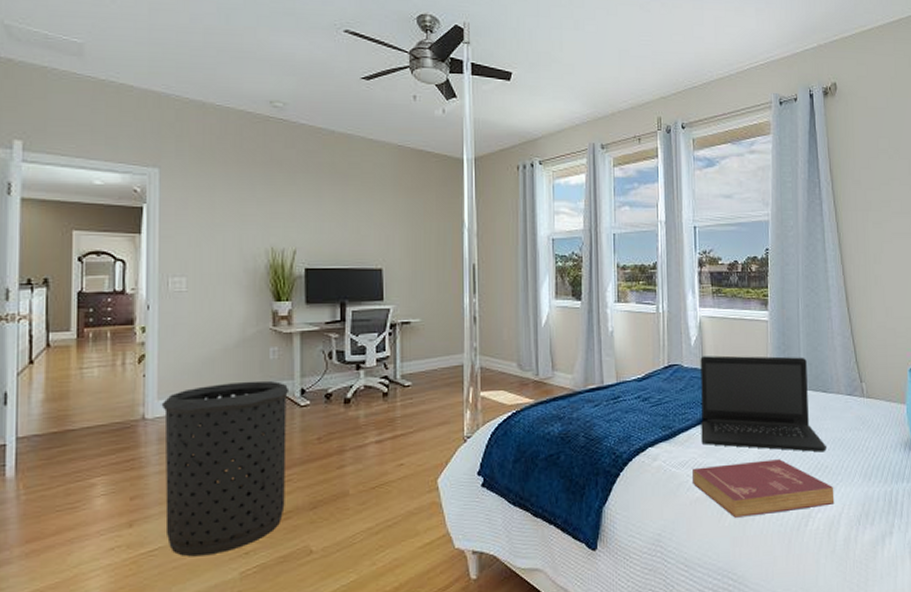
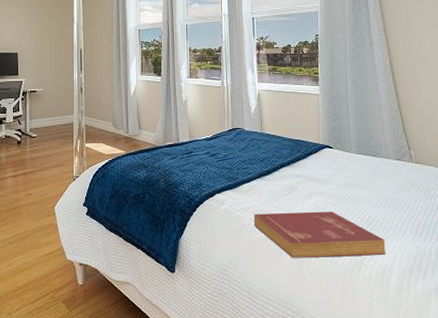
laptop: present [700,355,826,452] -> none [259,122,377,208]

